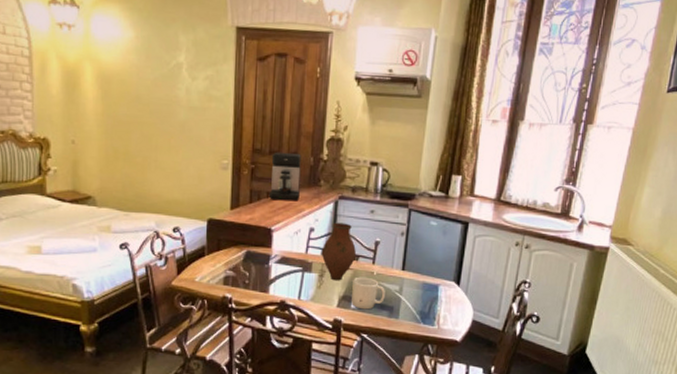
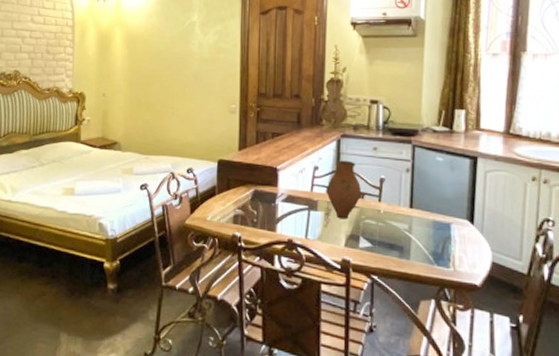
coffee maker: present [270,152,301,202] -> none [275,95,303,141]
mug: present [352,276,385,310] -> none [359,215,394,250]

